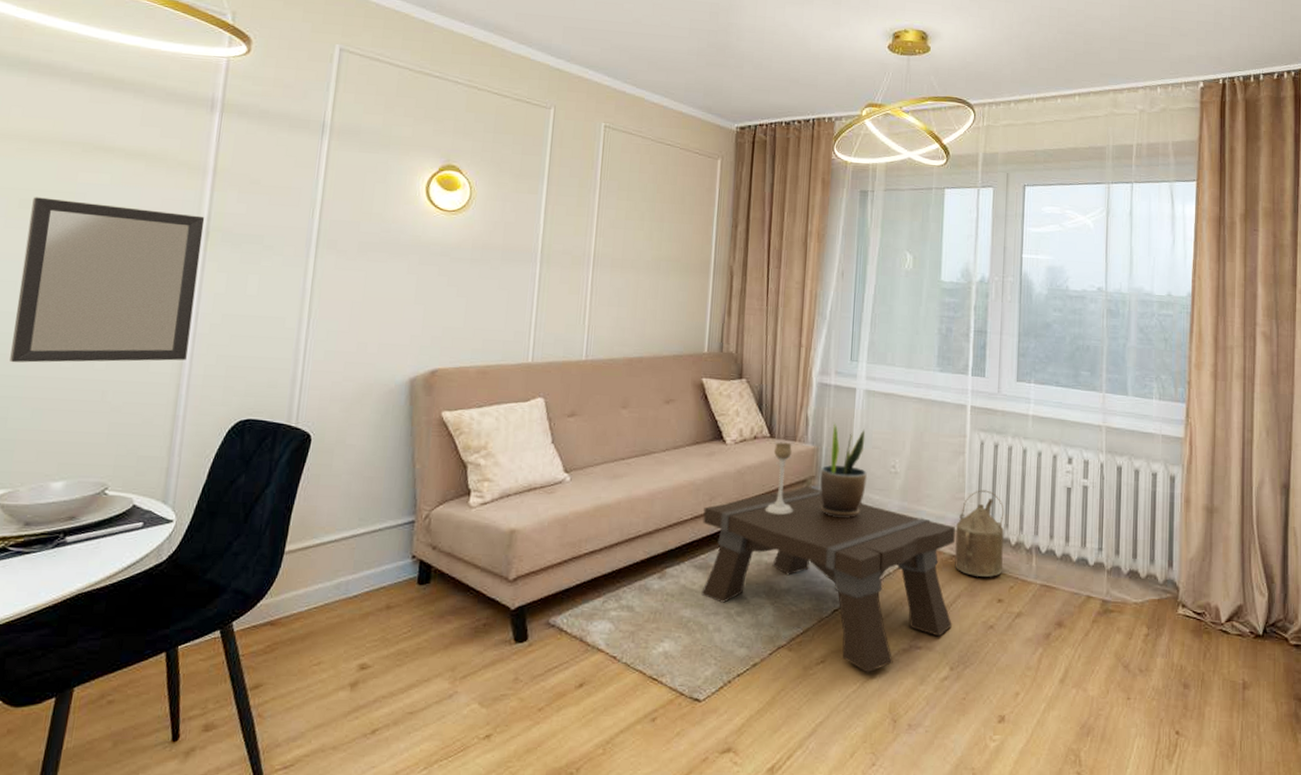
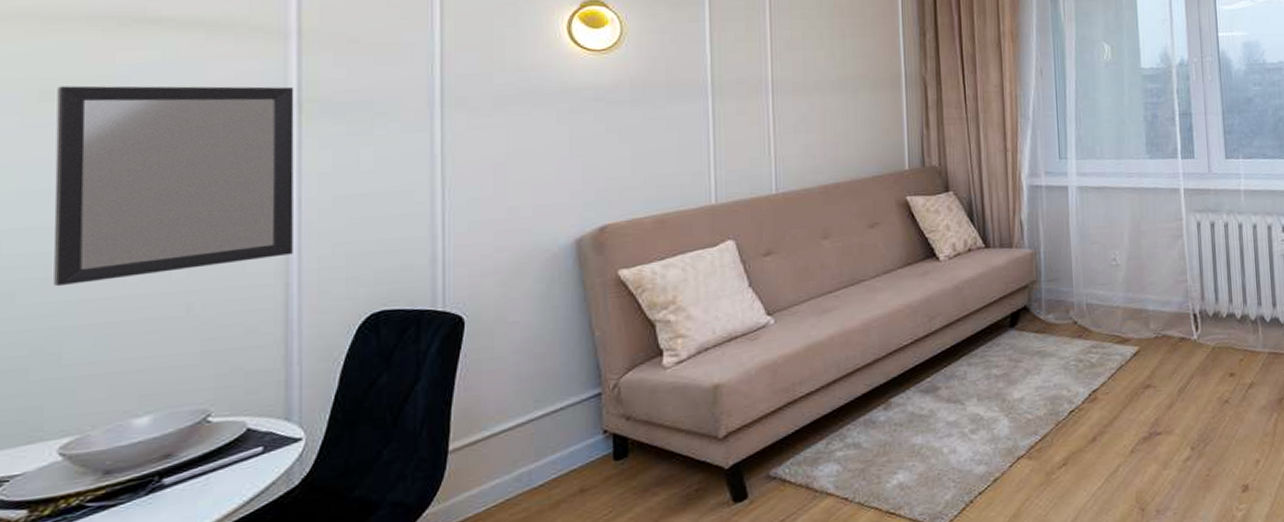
coffee table: present [701,486,955,673] -> none [924,291,1188,468]
candle holder: present [766,442,793,515] -> none [989,250,1017,325]
potted plant: present [820,421,868,518] -> none [1041,222,1090,319]
watering can: present [955,490,1005,577] -> none [1181,269,1231,355]

